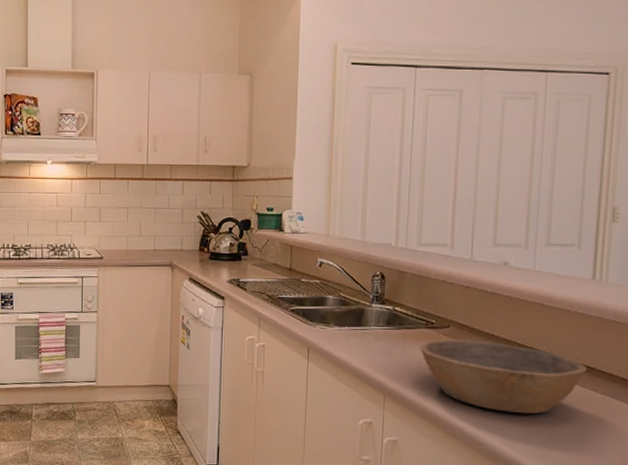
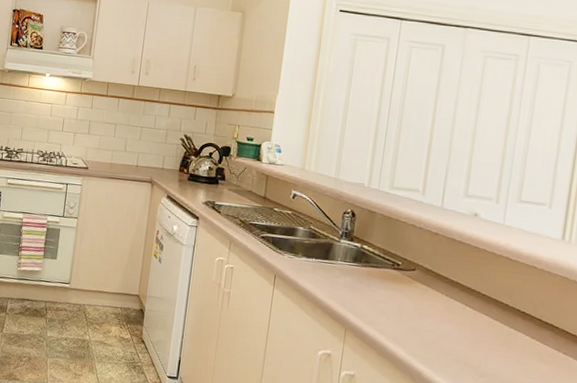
bowl: present [420,339,587,414] -> none [384,281,550,366]

